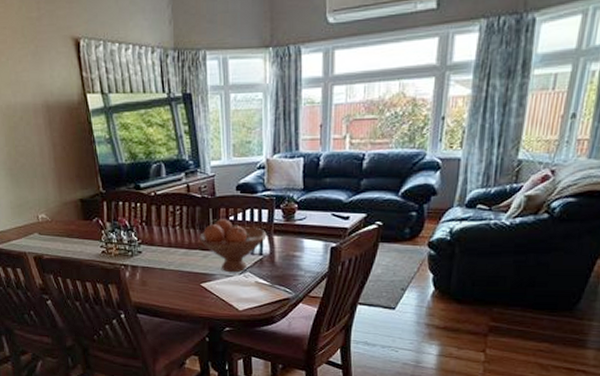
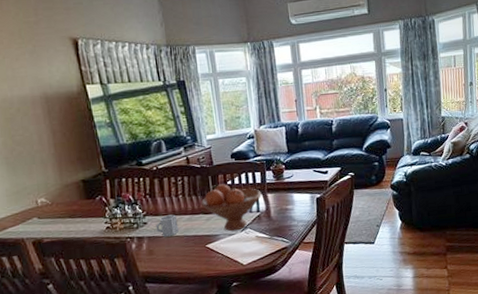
cup: none [150,246,173,269] -> present [156,214,179,237]

